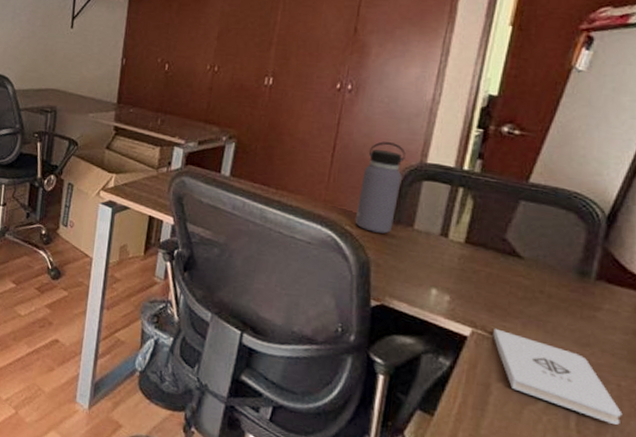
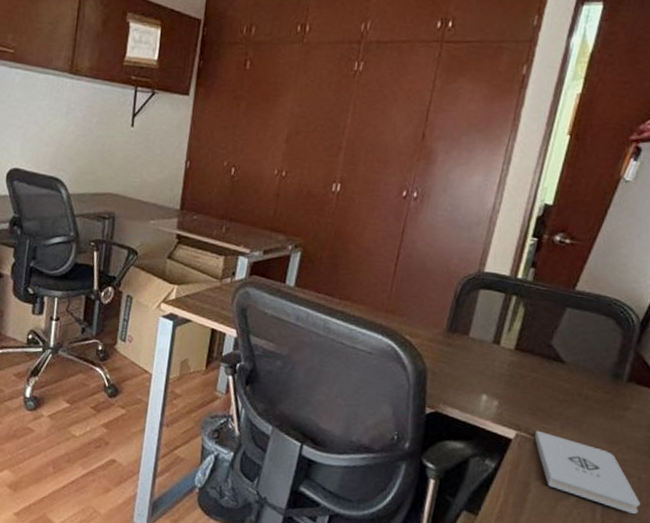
water bottle: present [355,142,406,234] -> none [414,250,465,342]

